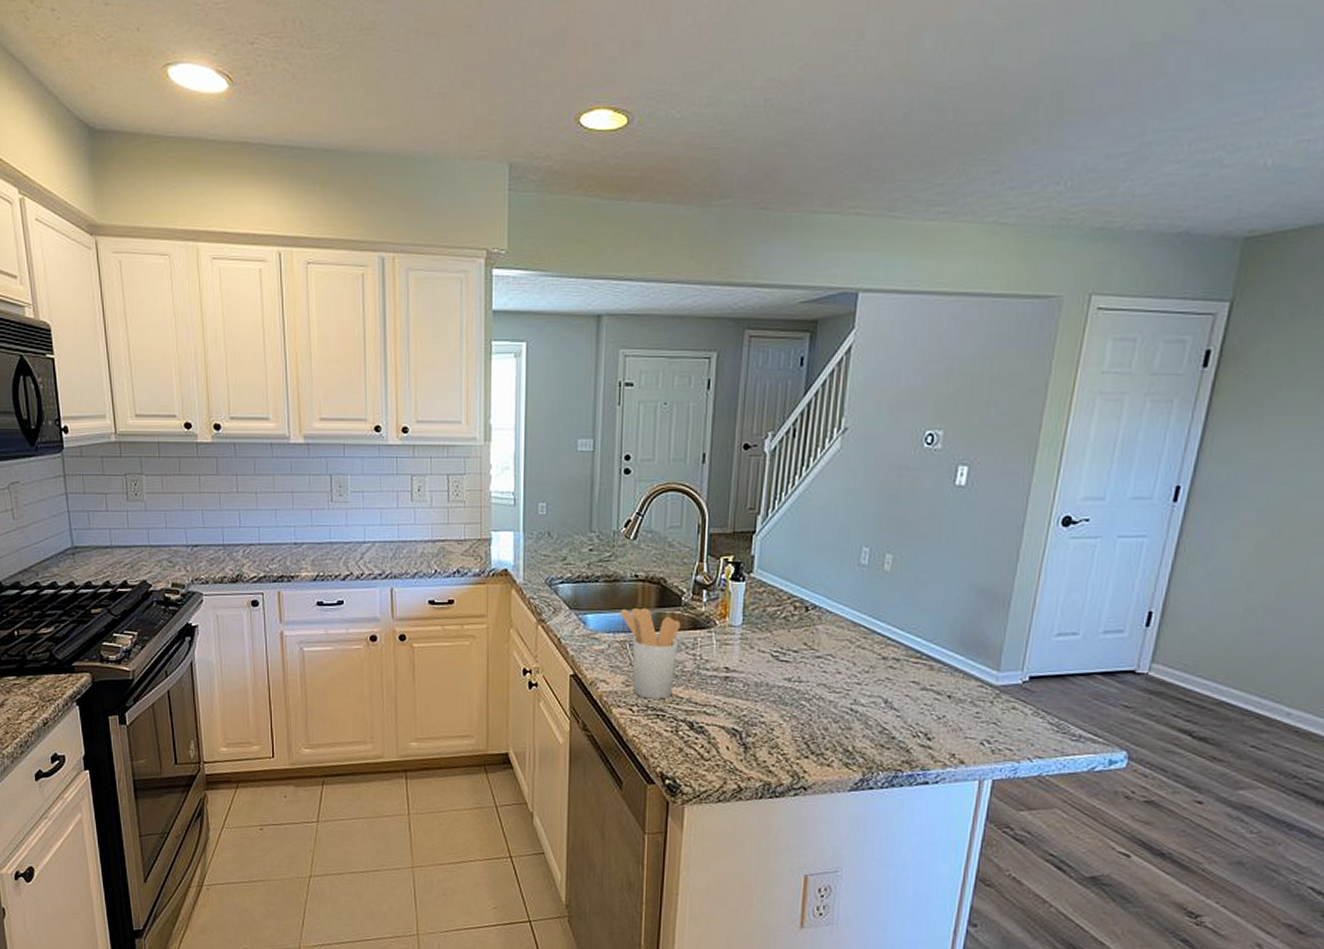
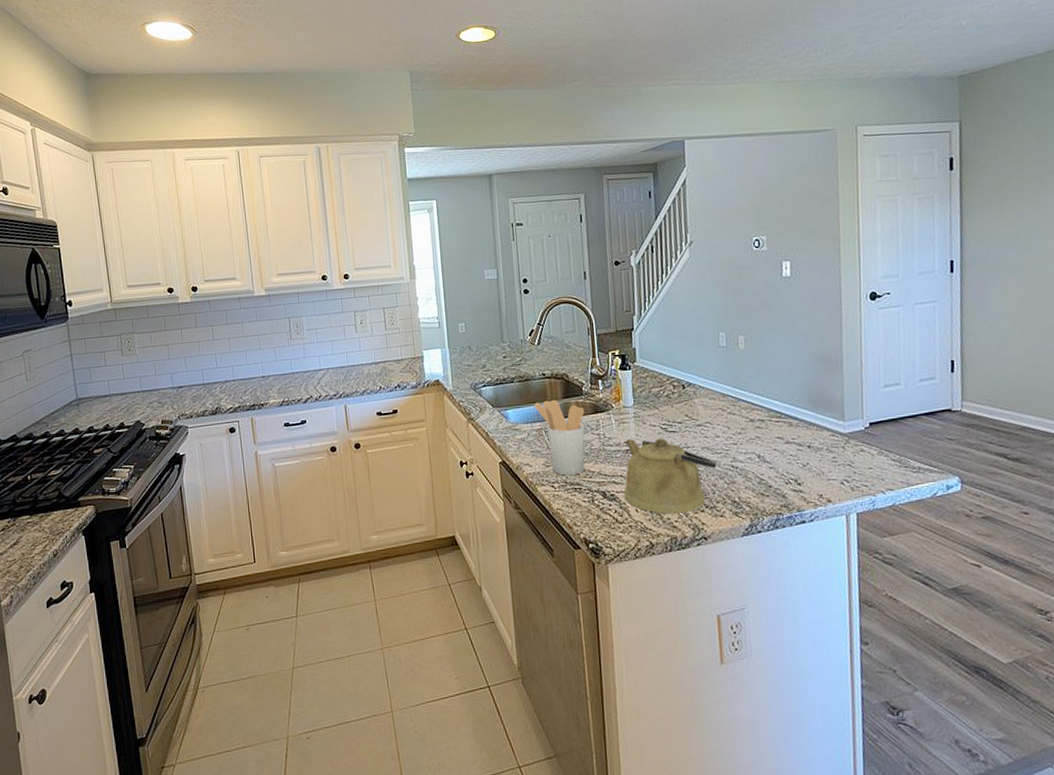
kettle: none [715,664,833,757] -> present [624,438,717,514]

